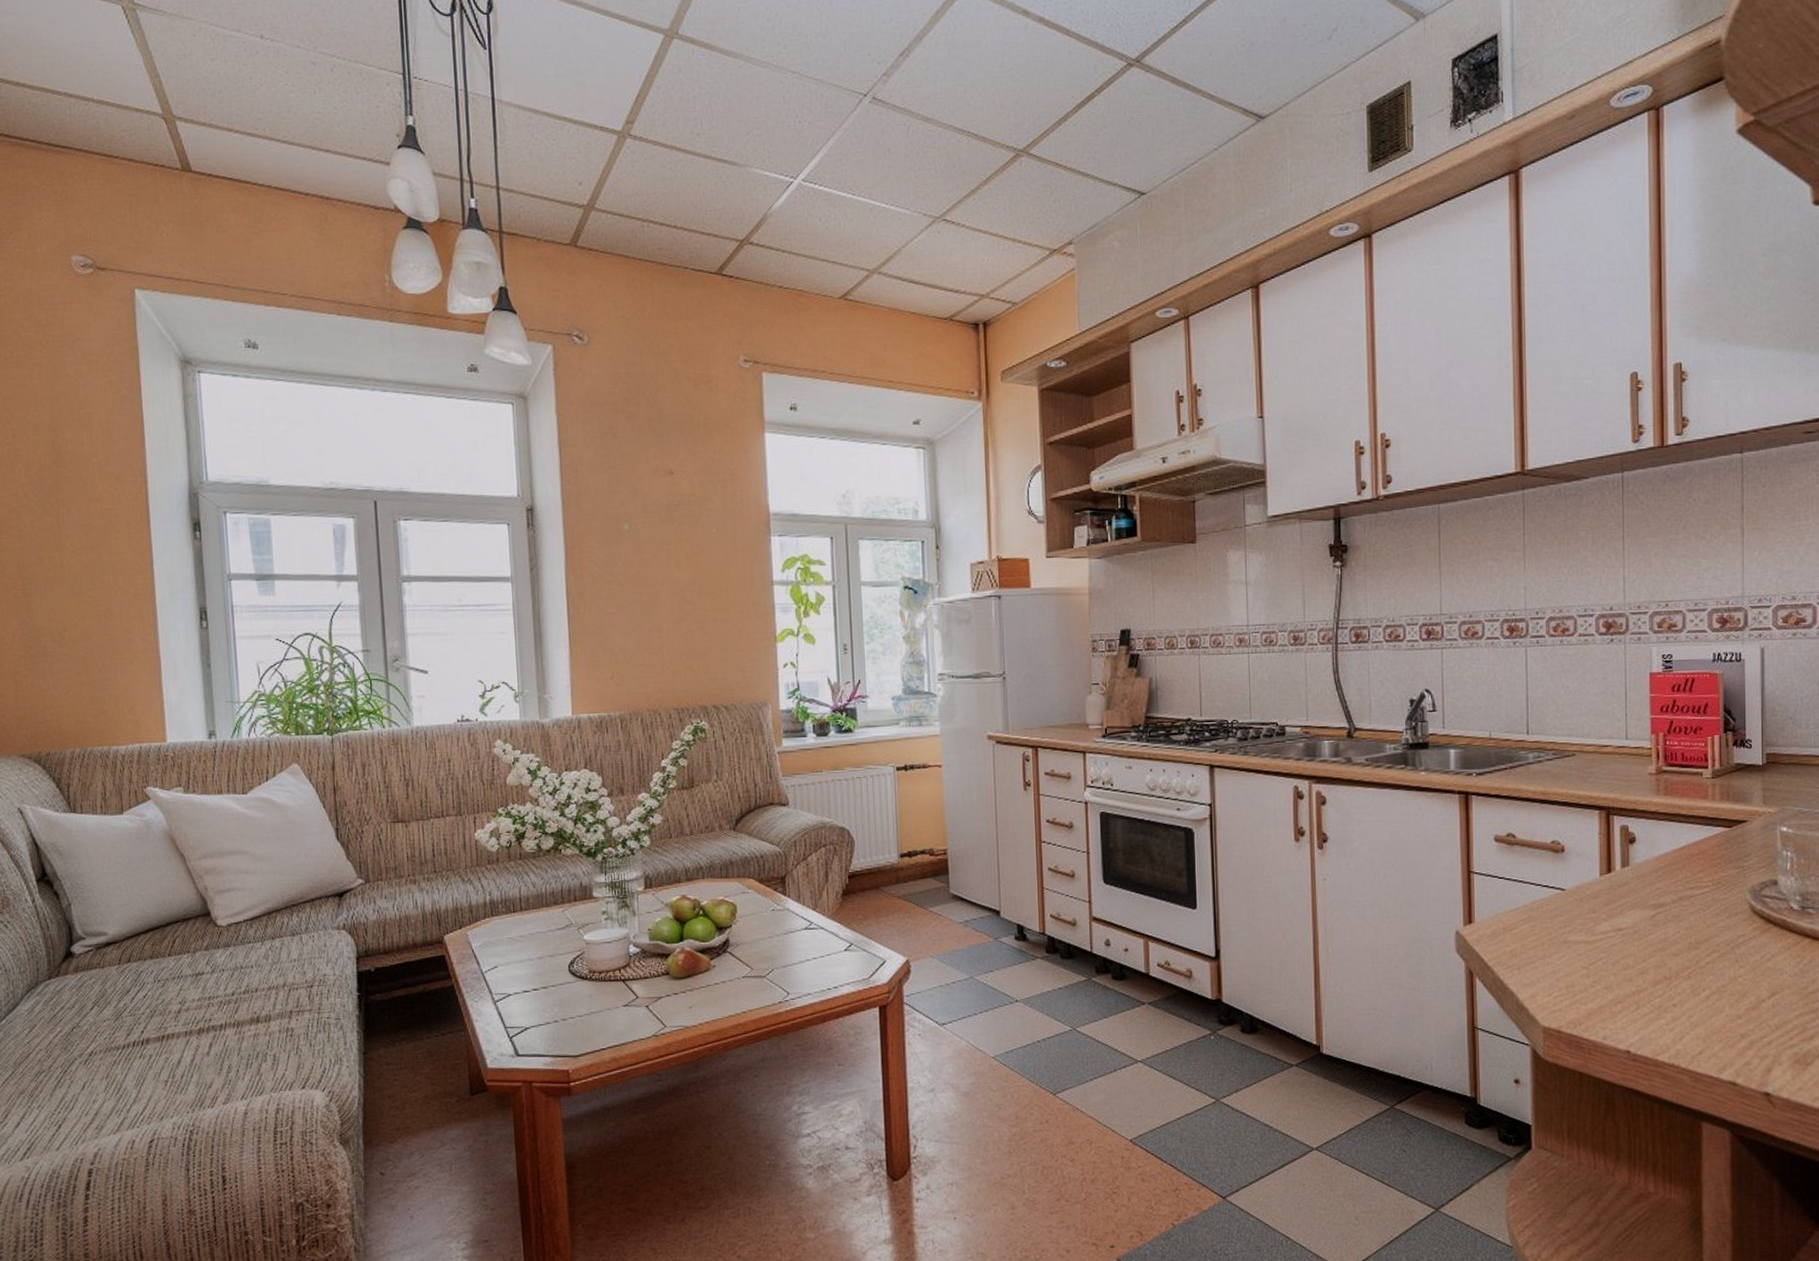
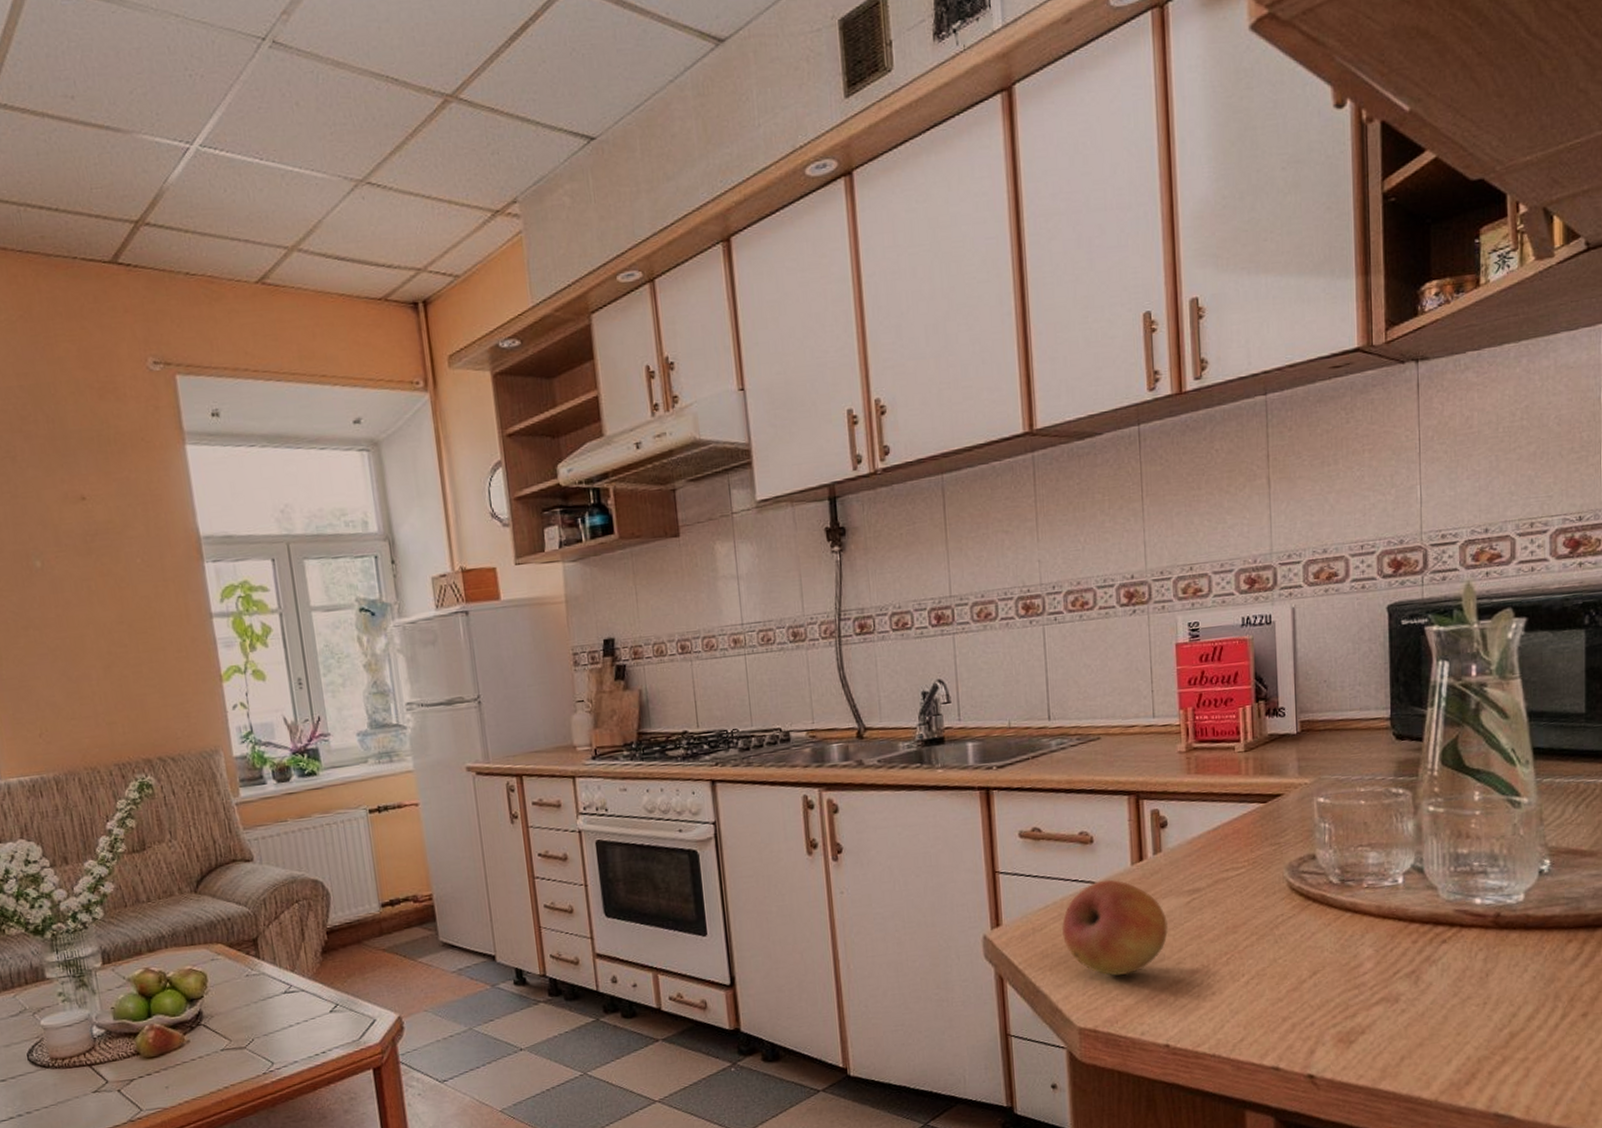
fruit: none [1532,888,1632,981] -> present [1062,879,1168,976]

